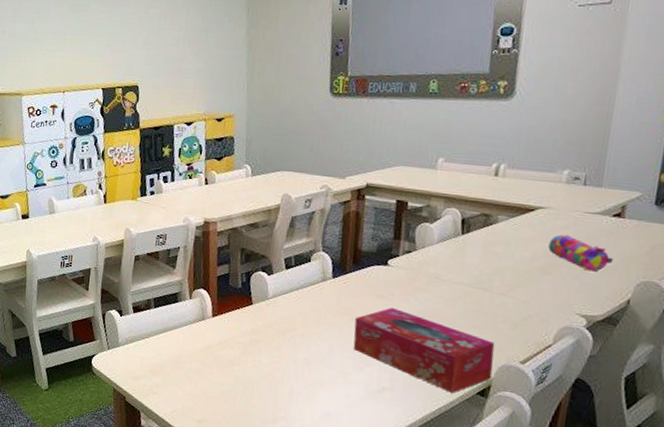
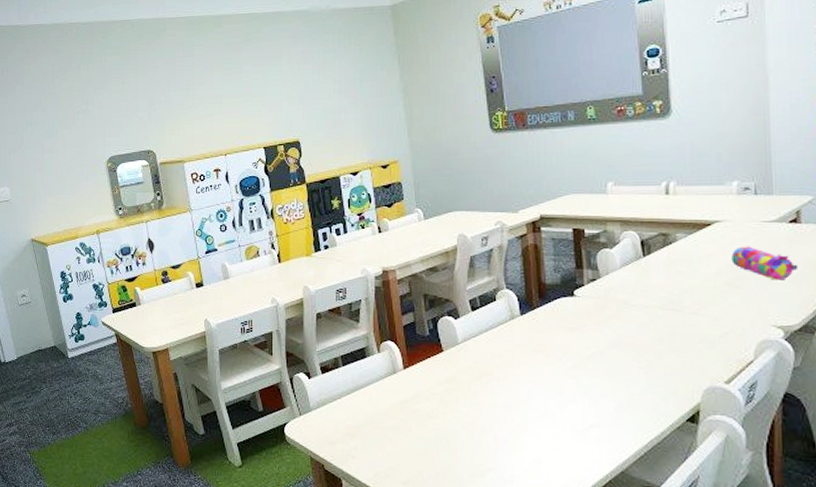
tissue box: present [353,307,495,393] -> none [550,338,699,423]

